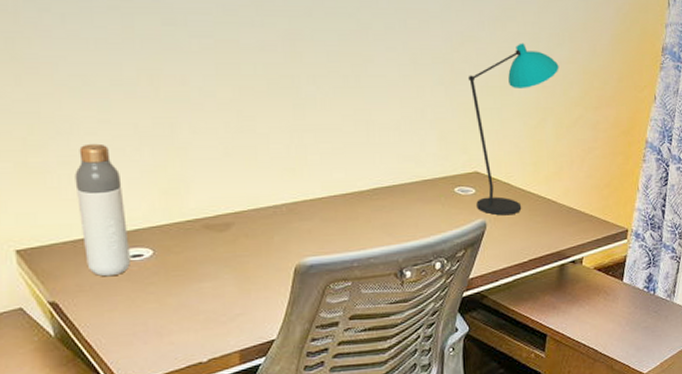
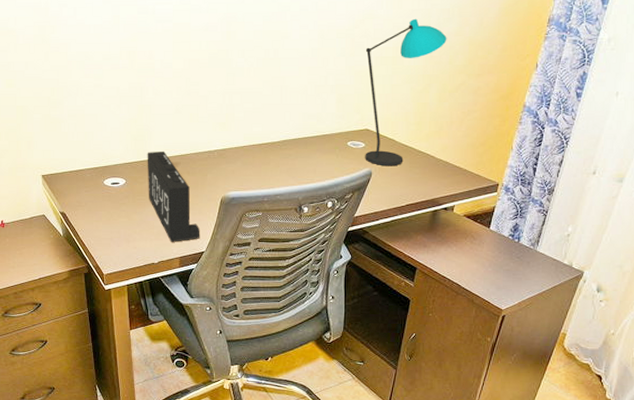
bottle: present [75,143,130,277] -> none [78,102,111,197]
alarm clock: none [184,207,267,331] -> present [147,150,199,242]

